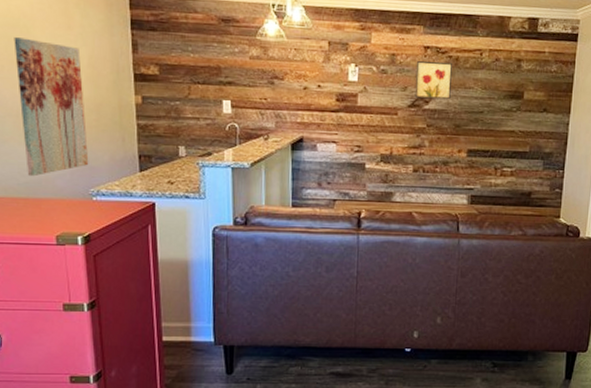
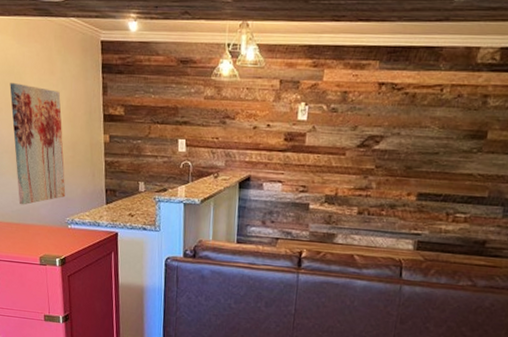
wall art: present [414,61,452,100] -> none [364,98,408,140]

